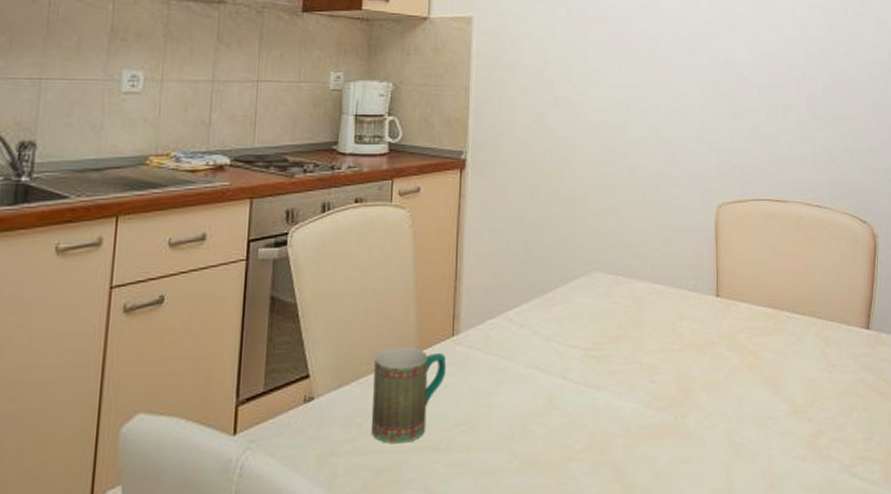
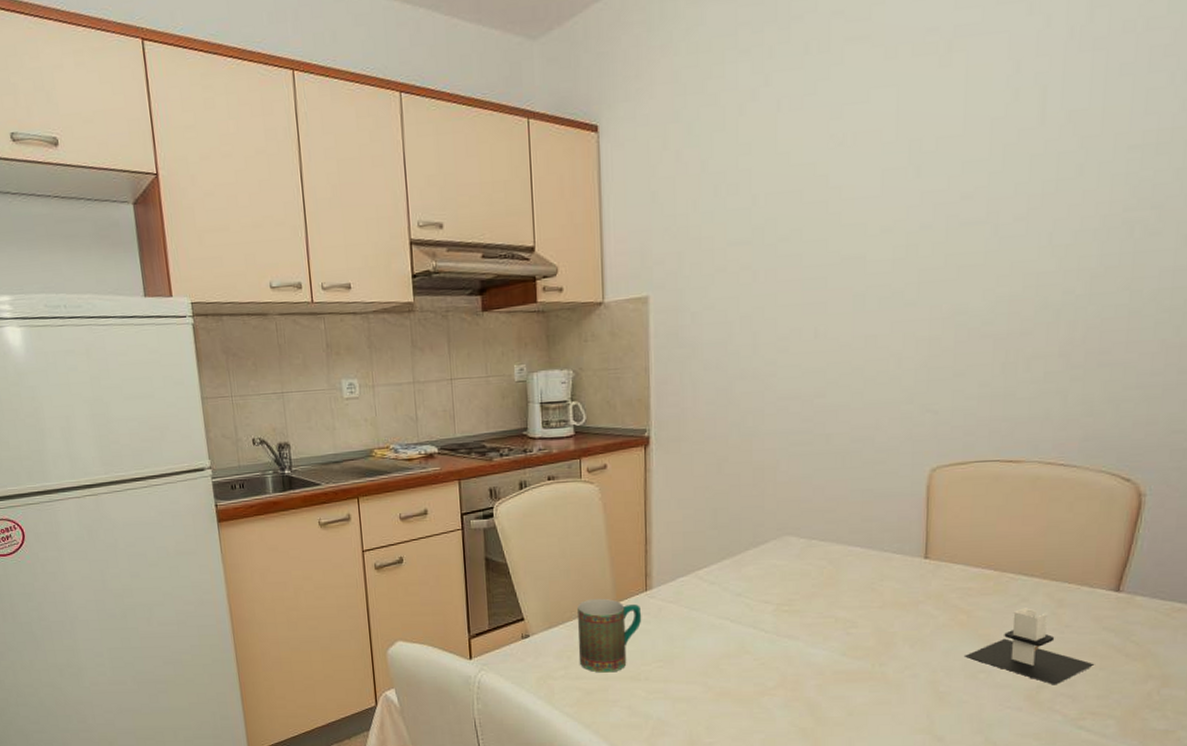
candle: none [755,347,858,430] -> present [965,608,1095,685]

